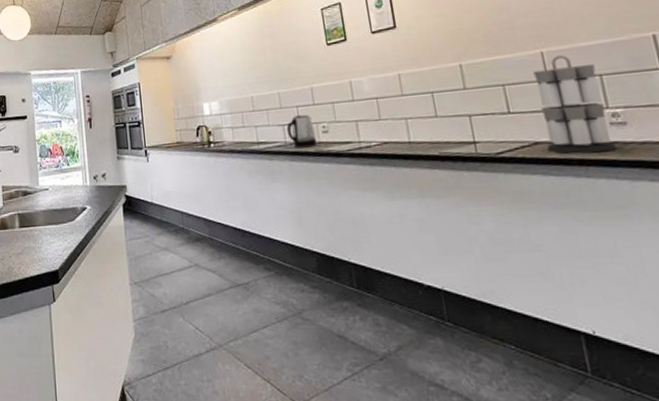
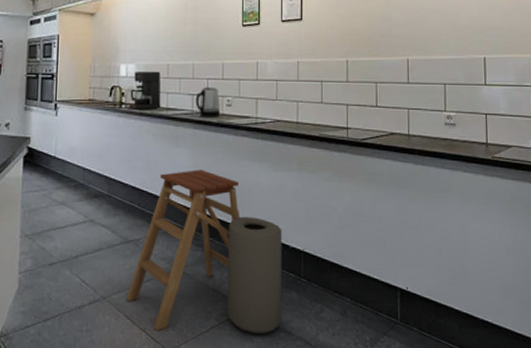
coffee maker: none [216,105,251,148] -> present [129,71,161,110]
step ladder: none [244,204,357,383] -> present [127,169,240,332]
trash can: none [346,252,428,389] -> present [227,216,282,335]
spice rack: present [533,55,618,154] -> none [398,64,446,146]

